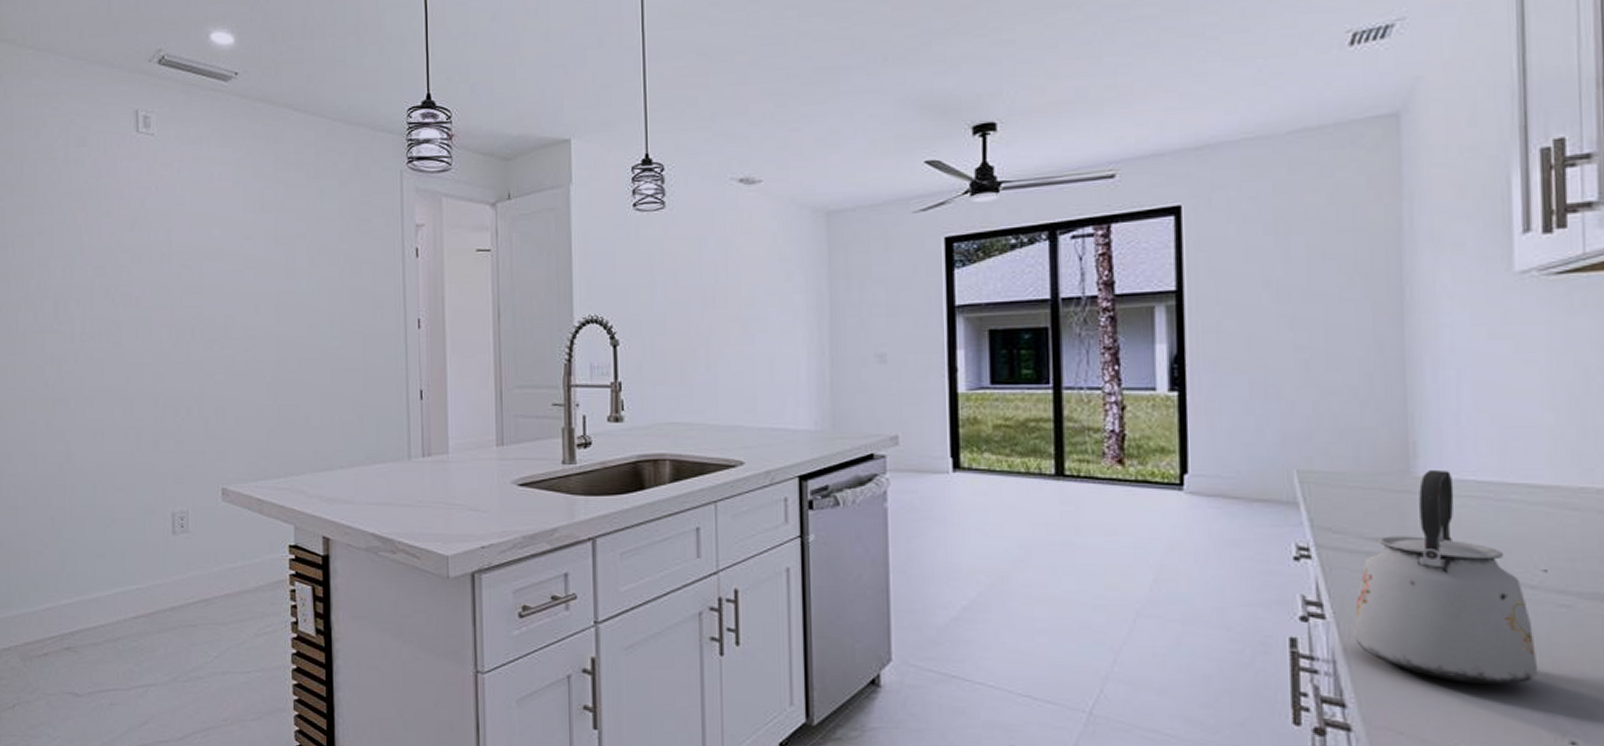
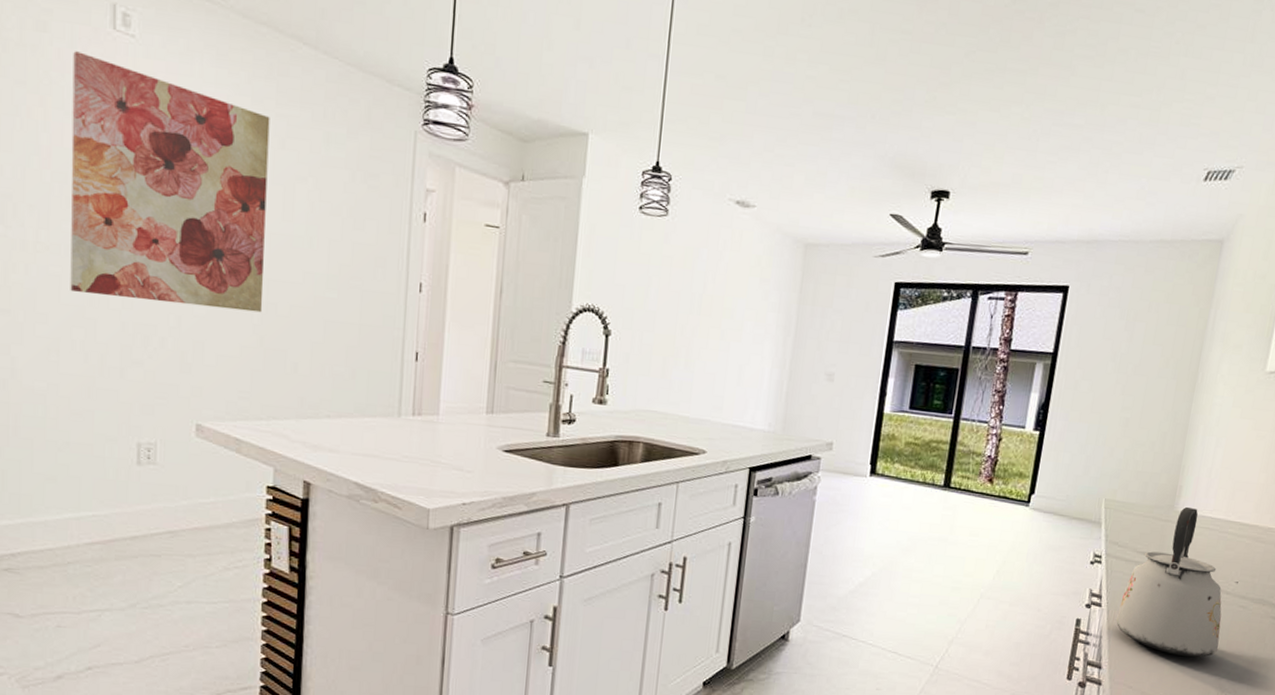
wall art: none [106,157,274,374] -> present [70,51,270,313]

